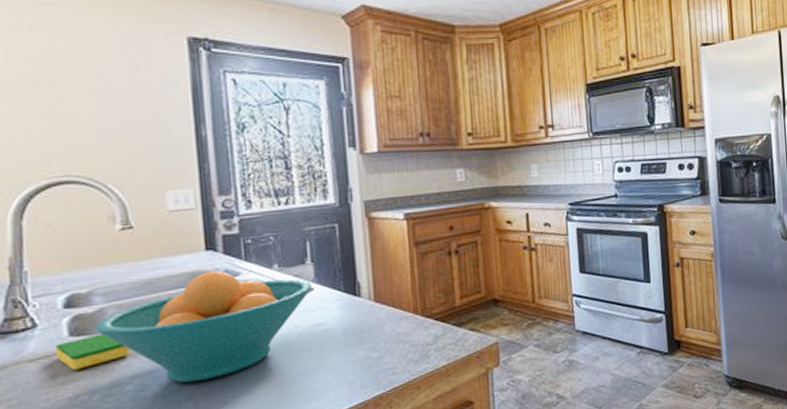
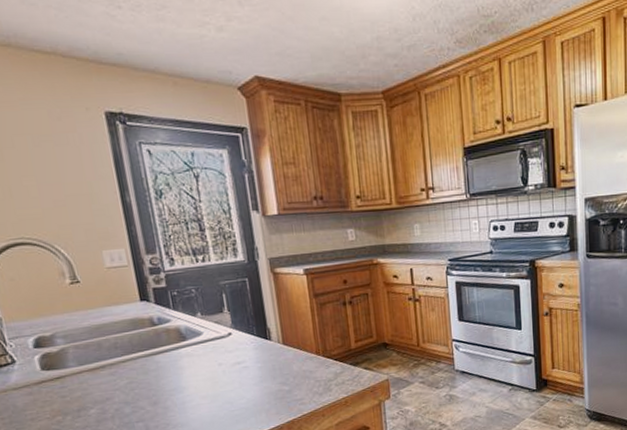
dish sponge: present [55,333,131,371] -> none [32,368,91,397]
fruit bowl: present [95,270,312,383] -> none [60,318,230,408]

